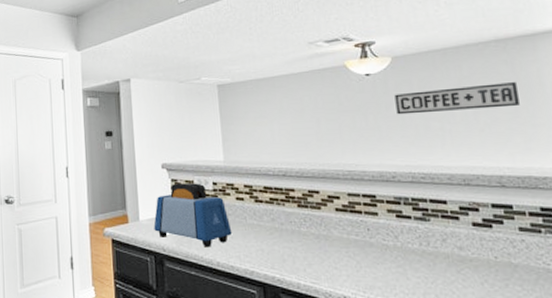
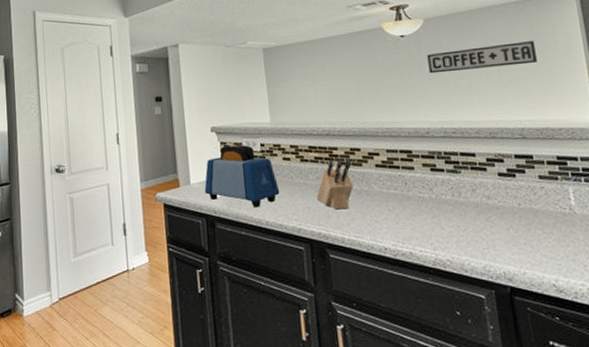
knife block: none [272,200,311,254] -> present [317,159,354,210]

